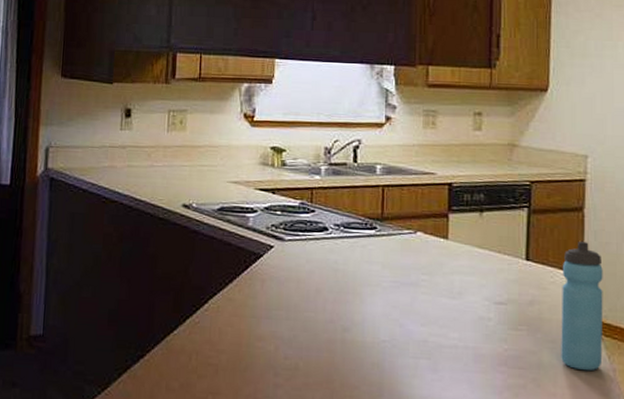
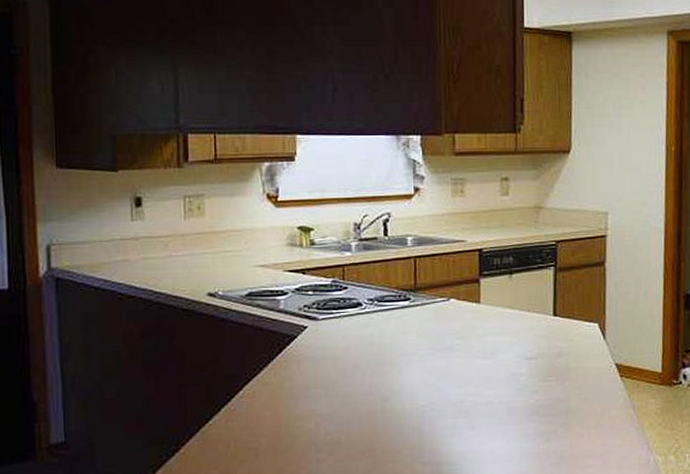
water bottle: present [561,240,603,371] -> none [586,293,624,411]

